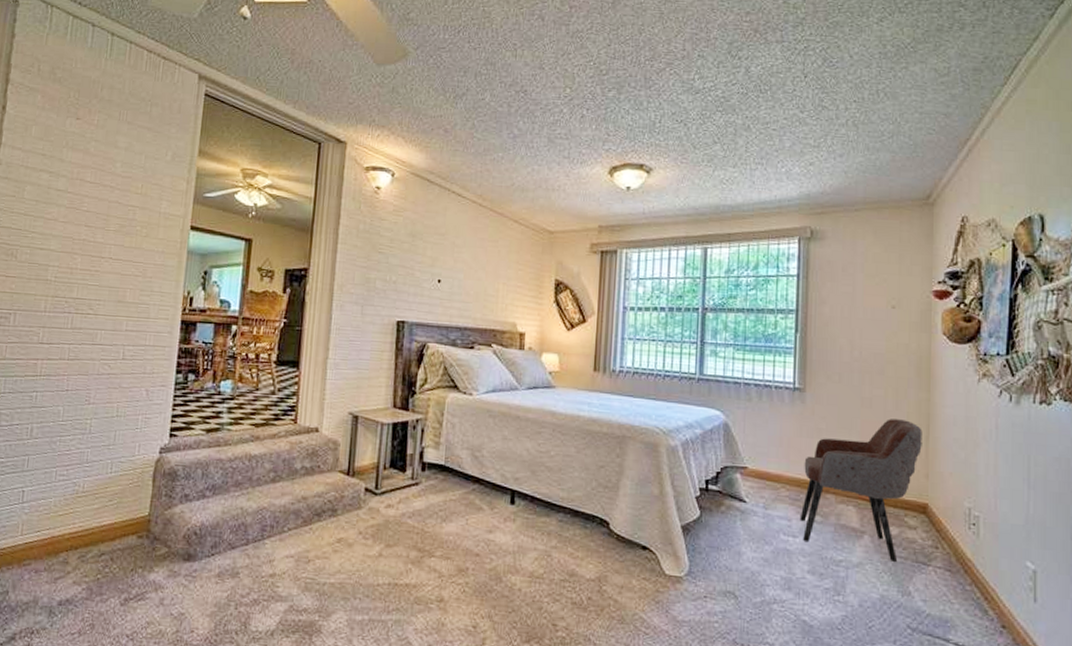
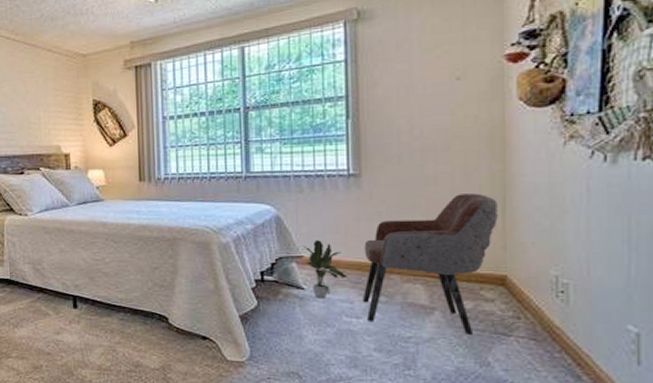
potted plant: none [747,452,789,514] -> present [302,240,349,299]

